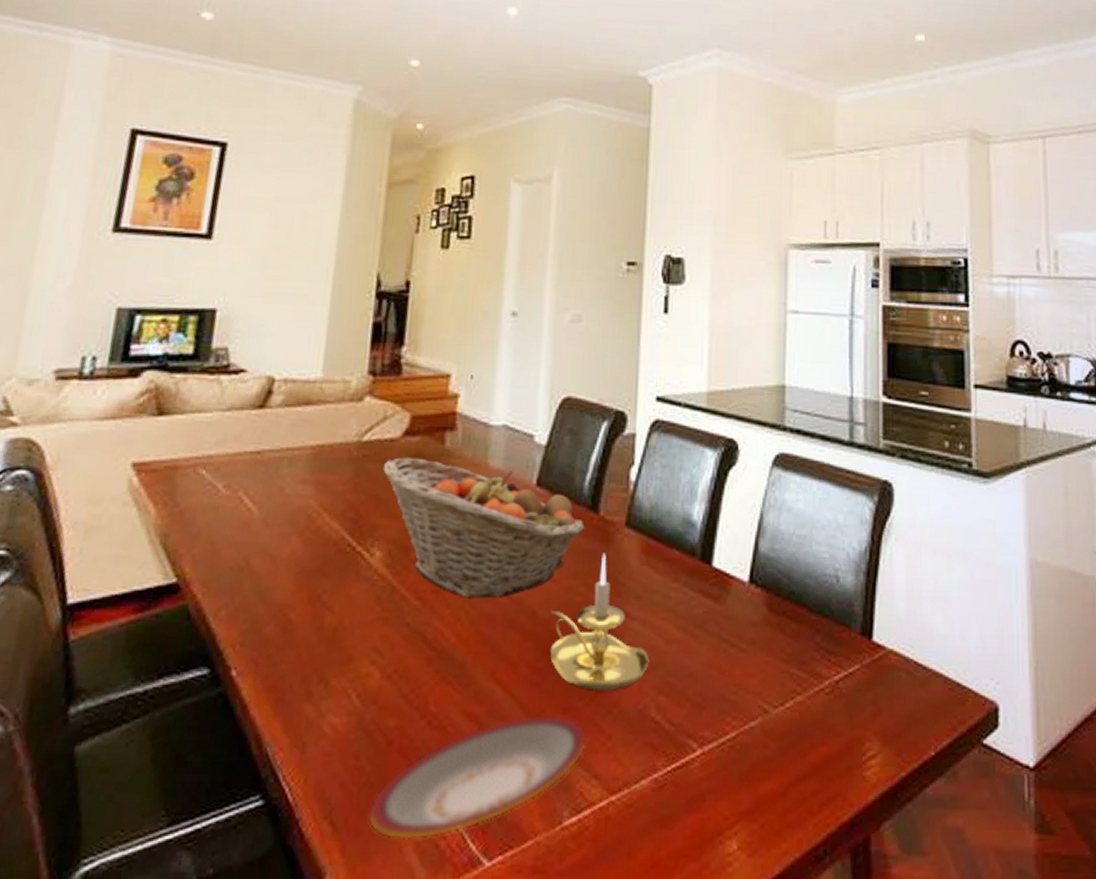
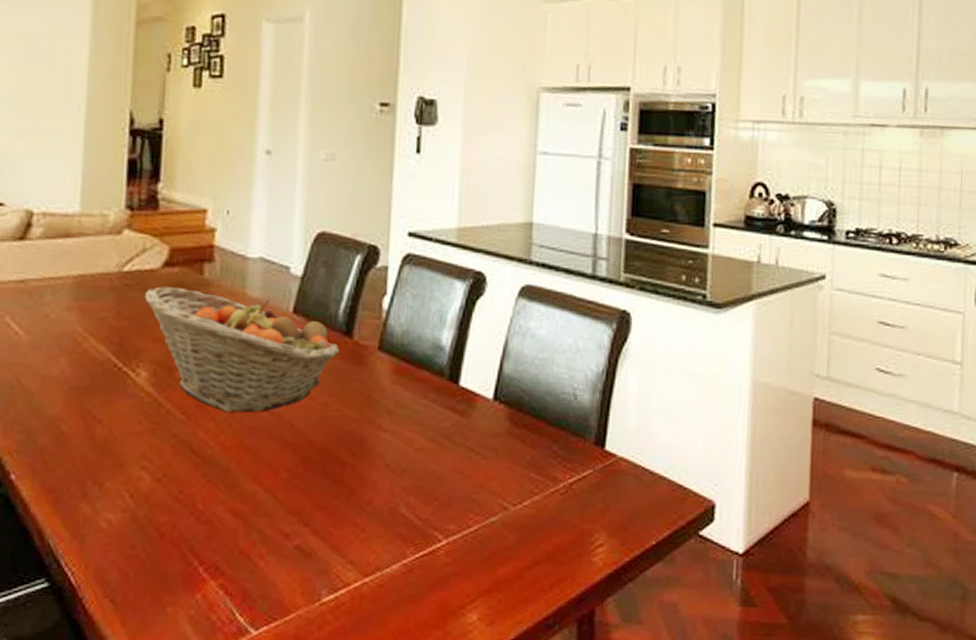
plate: present [367,714,588,840] -> none [145,511,344,614]
candle holder: present [549,553,650,691] -> none [307,373,400,491]

